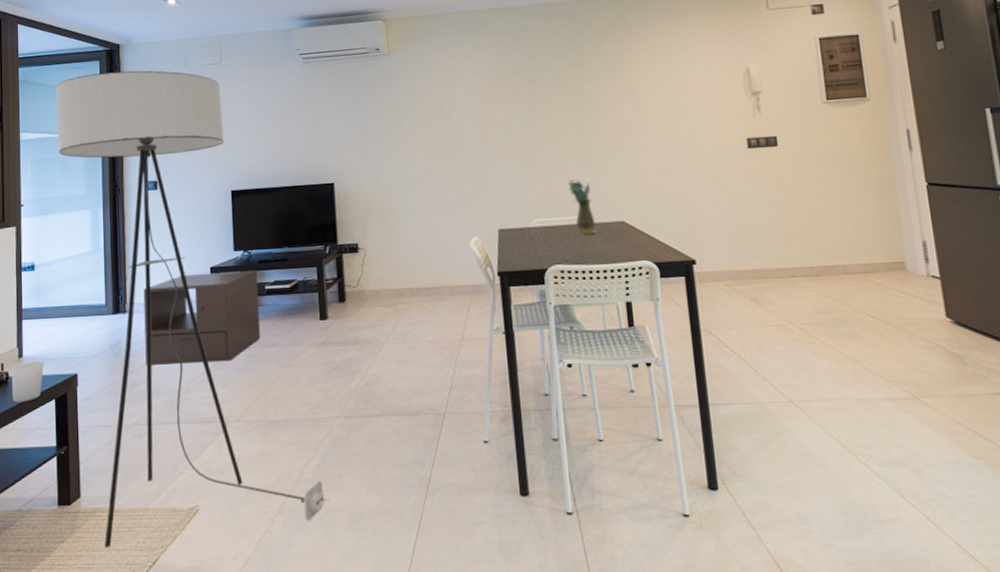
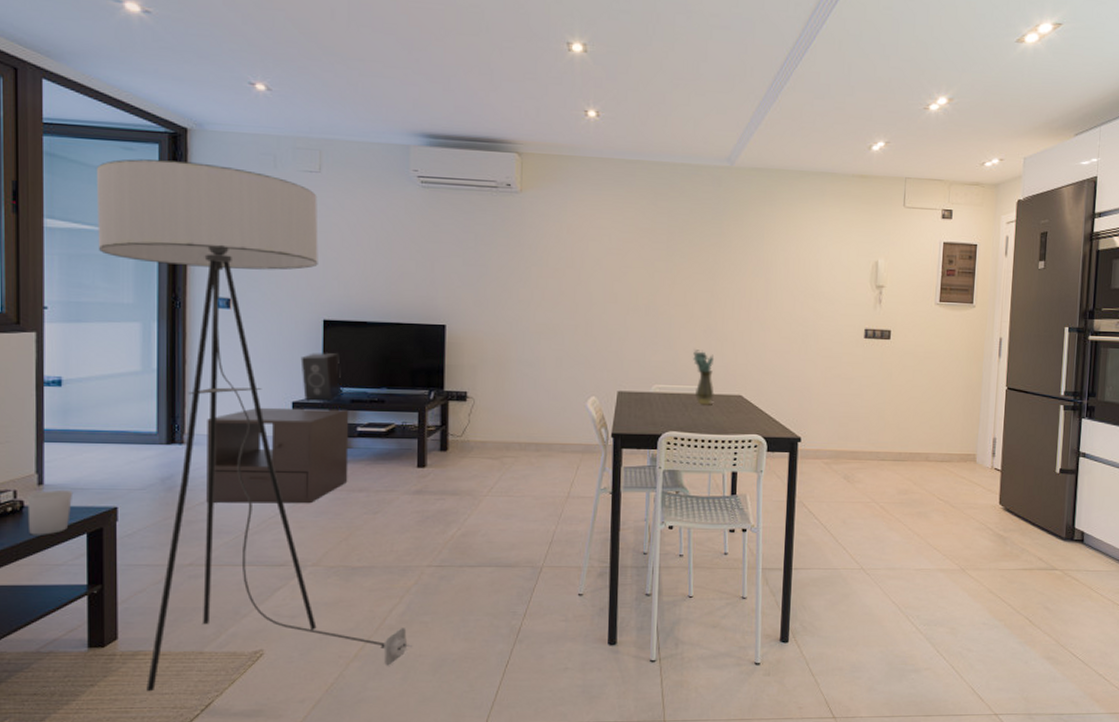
speaker: none [215,219,251,264] -> present [300,353,342,400]

